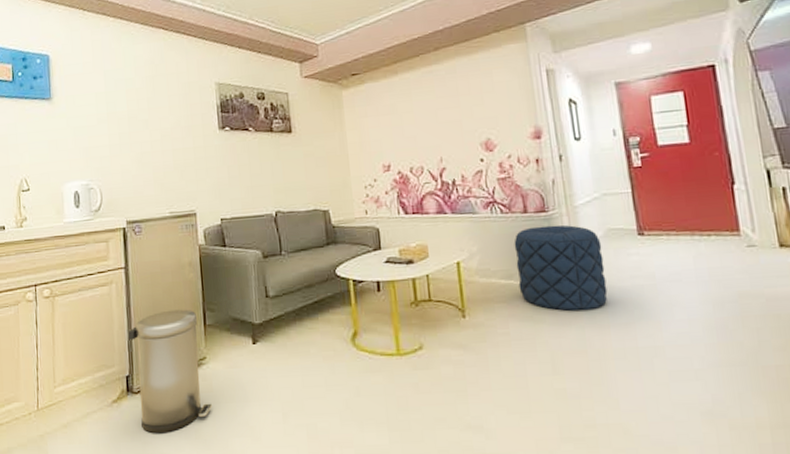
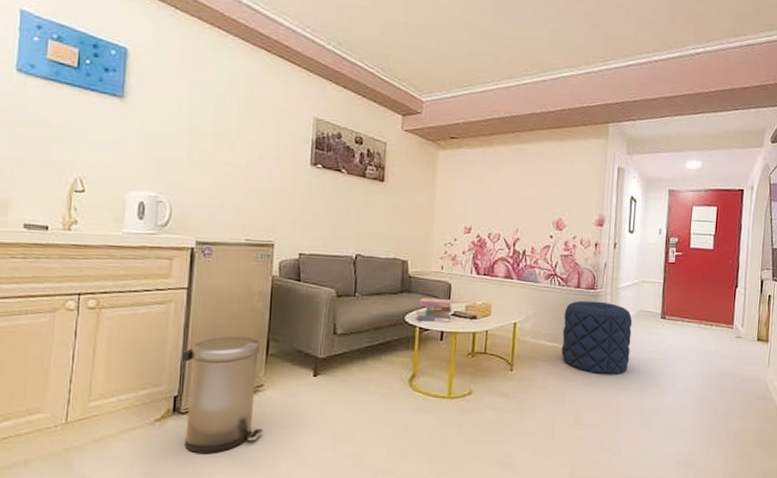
books: none [346,244,385,273] -> present [416,297,452,322]

